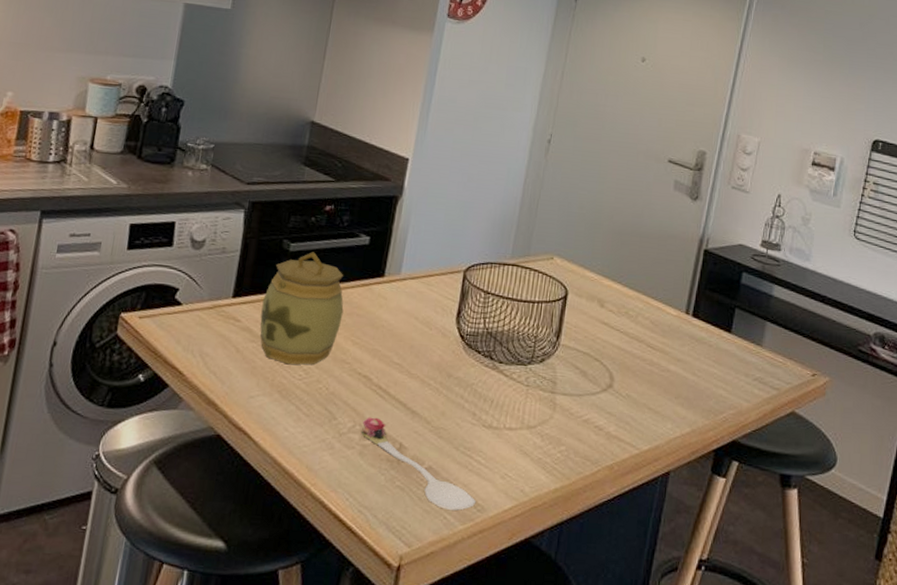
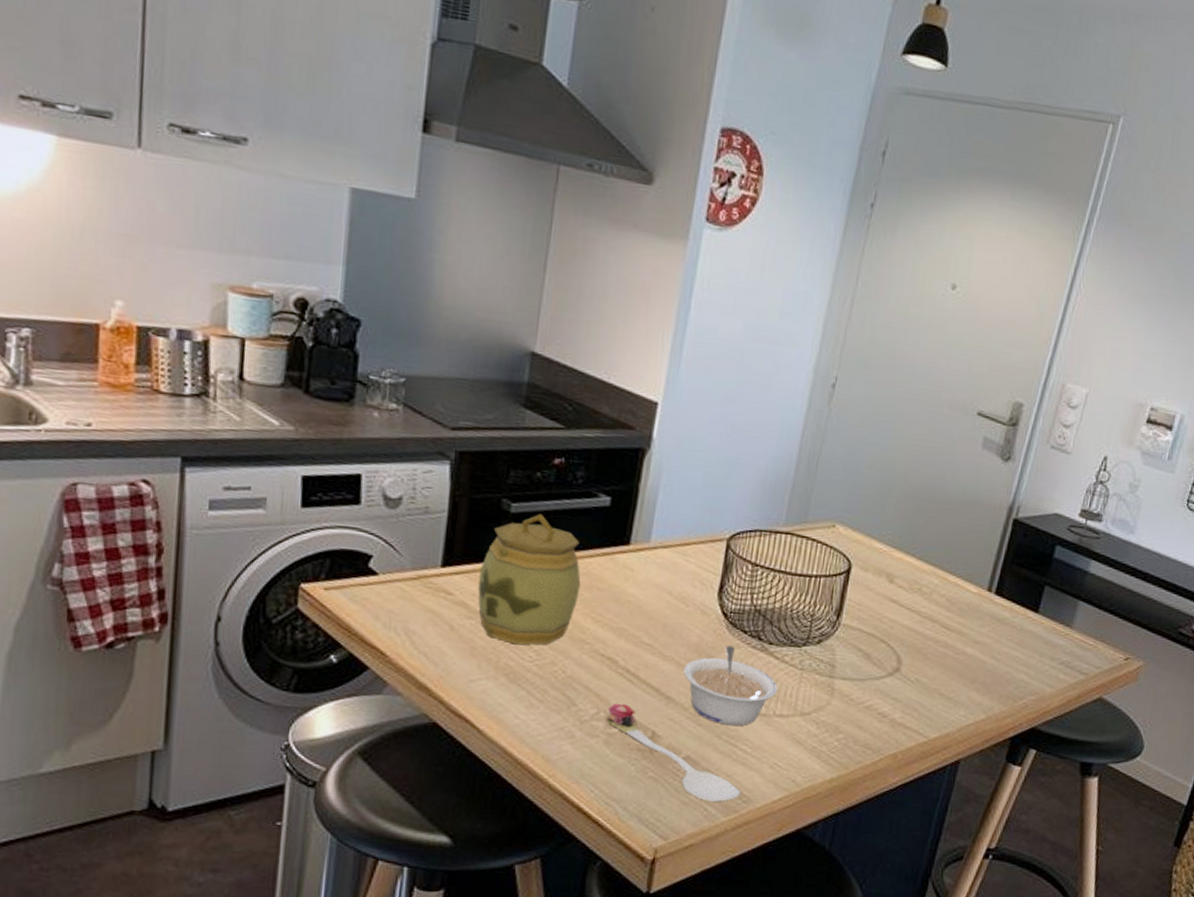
legume: none [427,364,508,439] -> present [683,645,778,726]

